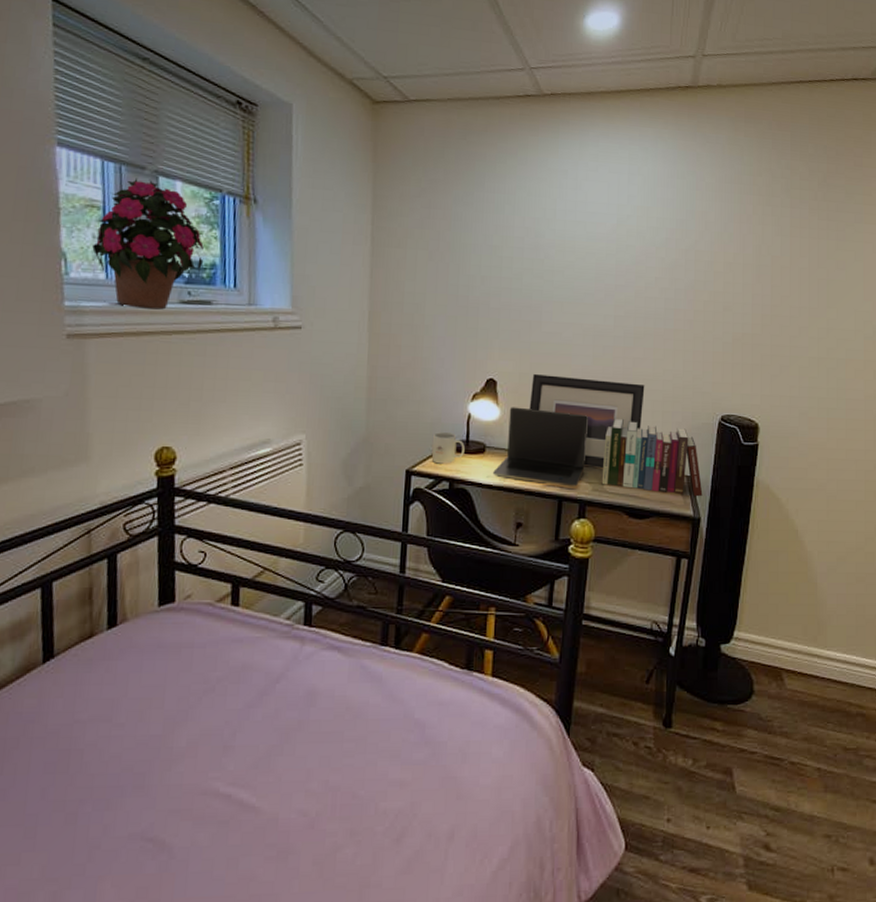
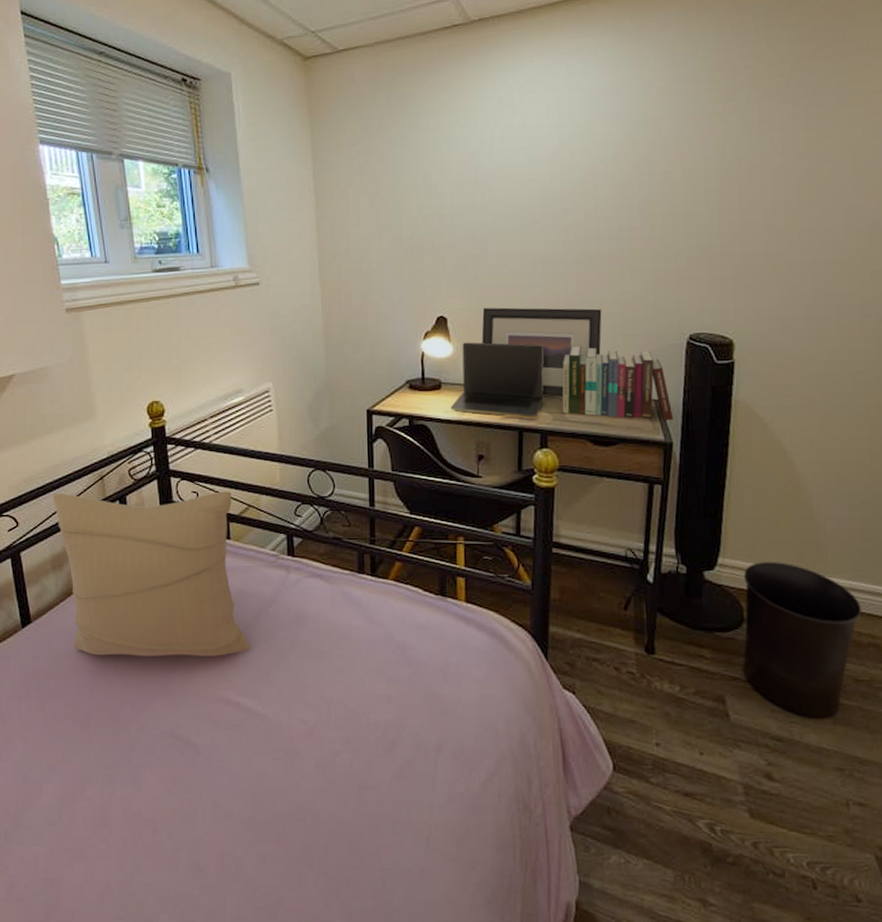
pillow: none [21,547,249,744] -> present [52,491,249,656]
potted flower: present [92,178,204,310] -> none [77,162,168,281]
mug: present [431,431,465,464] -> none [389,371,421,402]
waste bin: none [750,636,852,788] -> present [743,562,862,719]

